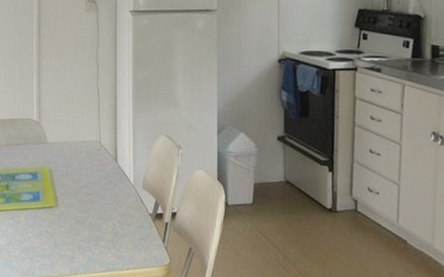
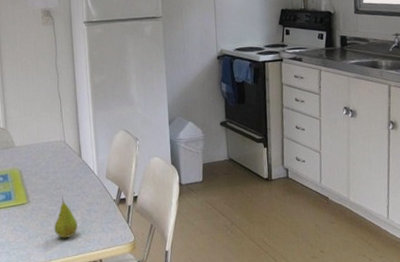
fruit: none [82,204,108,252] -> present [54,197,77,239]

